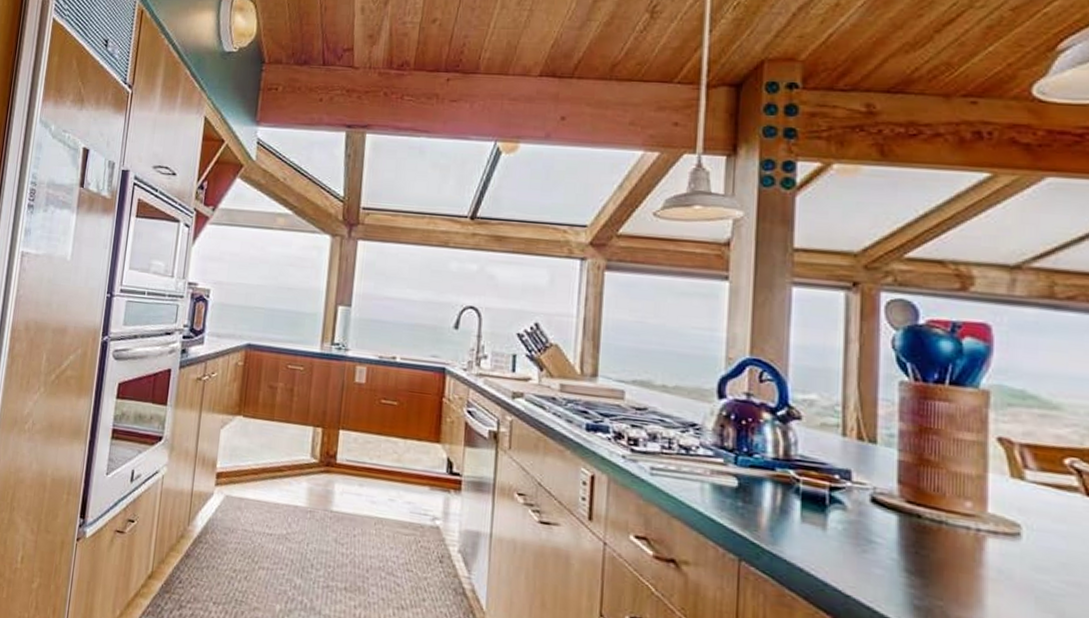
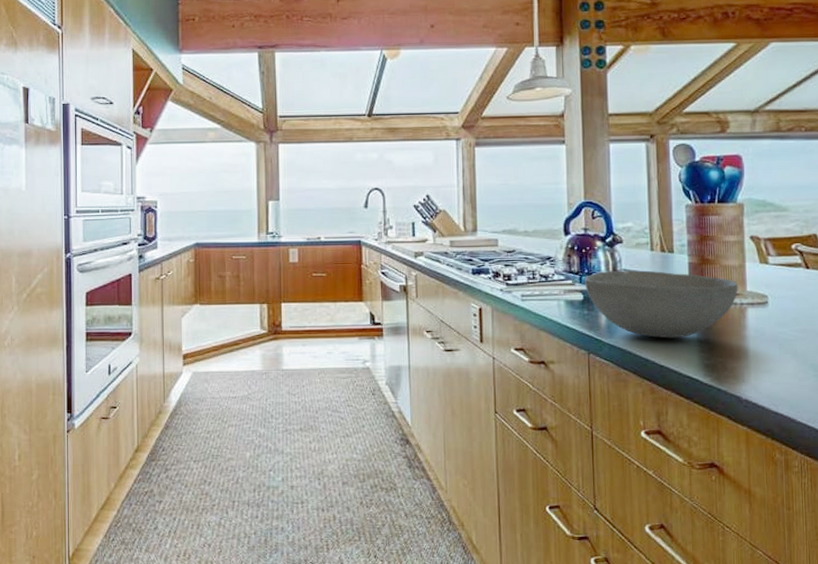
bowl: none [740,452,974,563] -> present [583,270,738,339]

